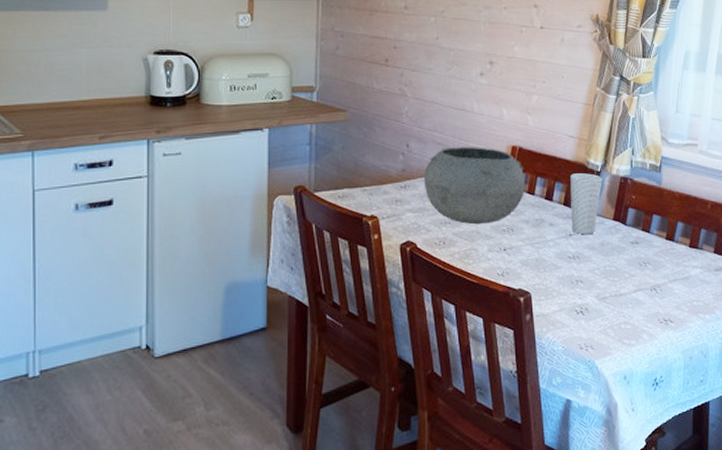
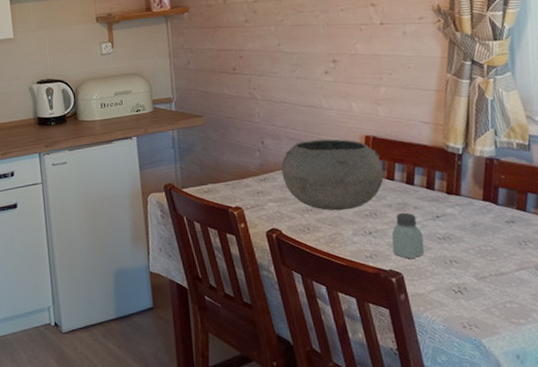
saltshaker: none [524,229,555,278] -> present [392,212,425,259]
cup: present [570,173,603,235] -> none [430,156,466,216]

